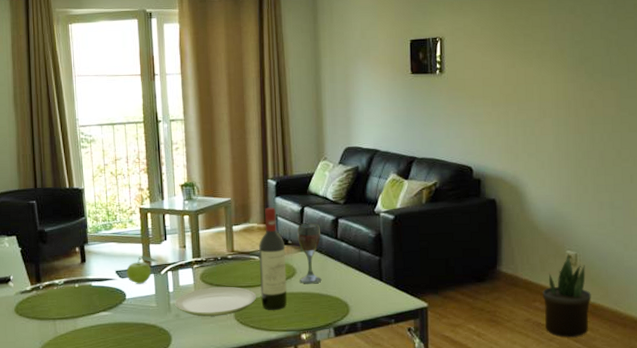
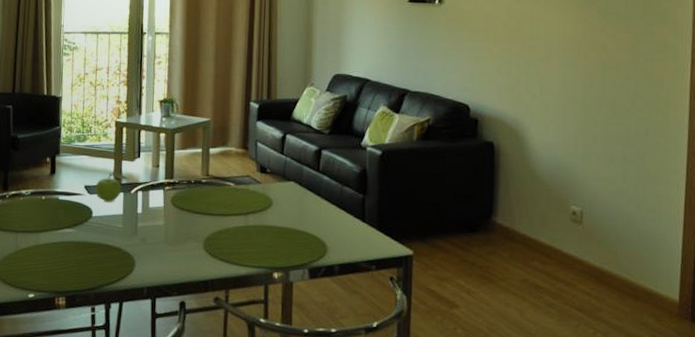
plate: present [174,286,257,317] -> none [141,212,229,244]
wine bottle: present [259,207,288,310] -> none [233,131,263,243]
cup: present [297,223,322,284] -> none [276,151,302,218]
planter: present [542,254,592,337] -> none [542,209,598,306]

